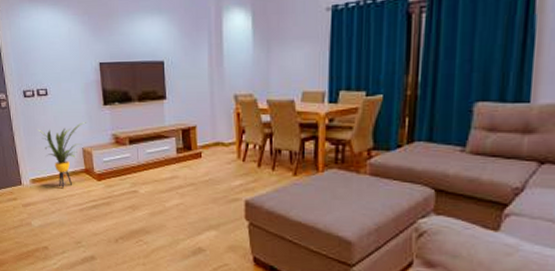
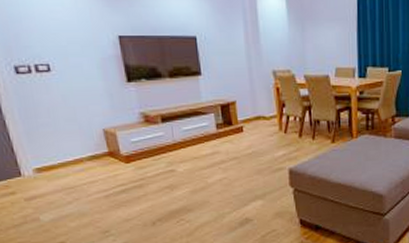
house plant: present [38,122,86,189] -> none [40,101,106,176]

